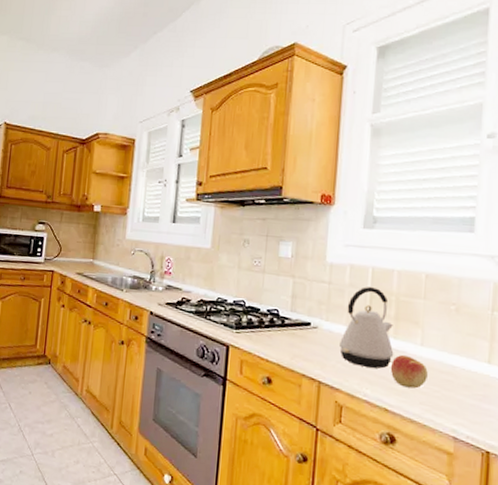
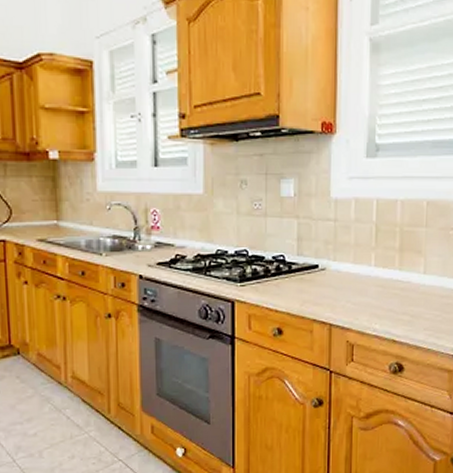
kettle: present [338,287,394,369] -> none [347,220,400,302]
apple: present [390,354,428,389] -> none [396,285,430,317]

